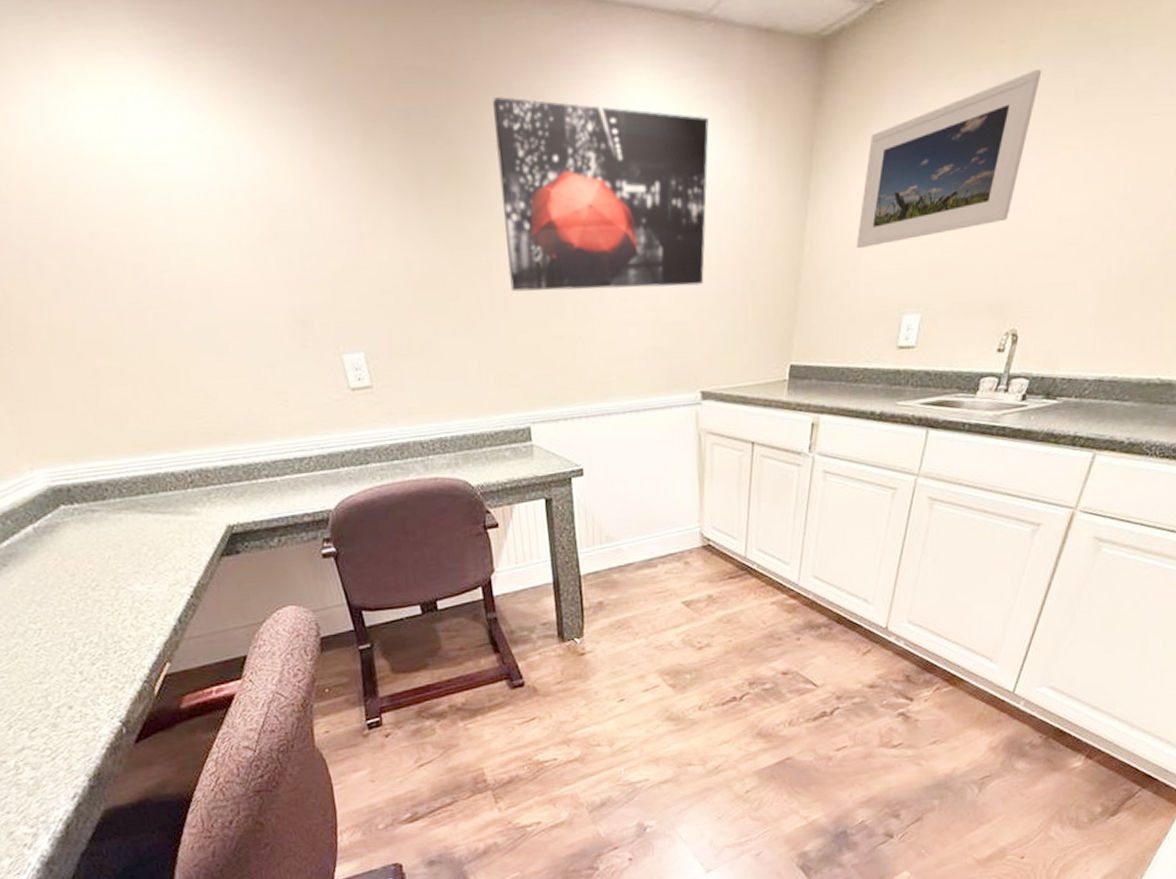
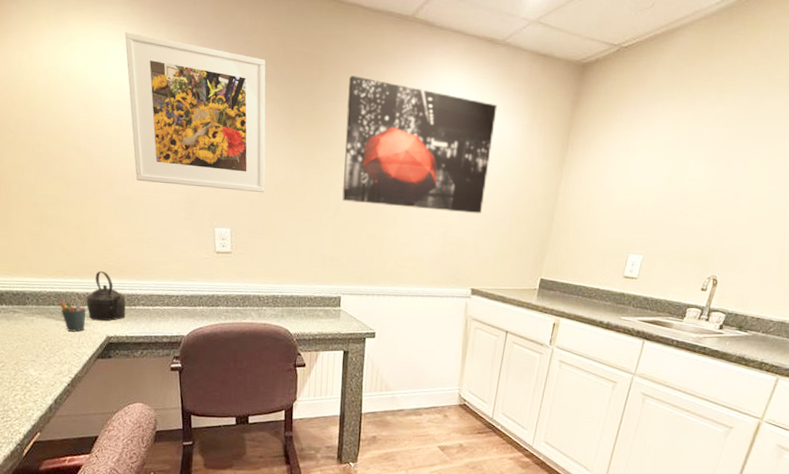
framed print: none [145,66,401,301] -> present [125,32,266,193]
pen holder: none [151,481,195,527] -> present [59,299,86,332]
kettle: none [186,437,246,507] -> present [86,270,126,321]
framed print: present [856,70,1042,249] -> none [597,101,740,204]

